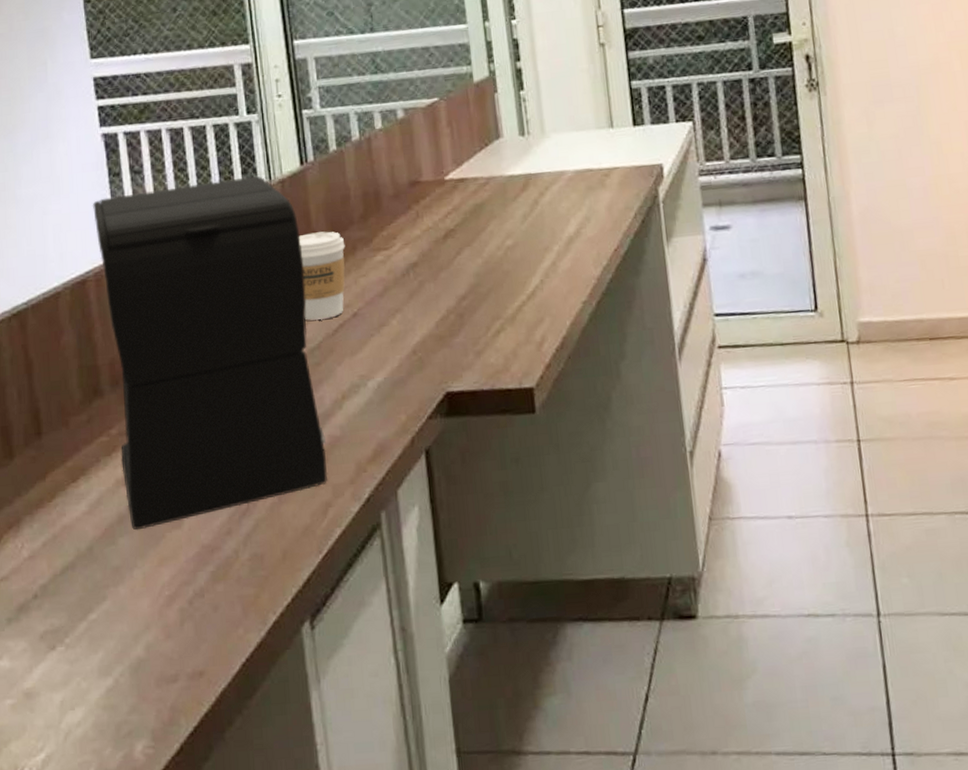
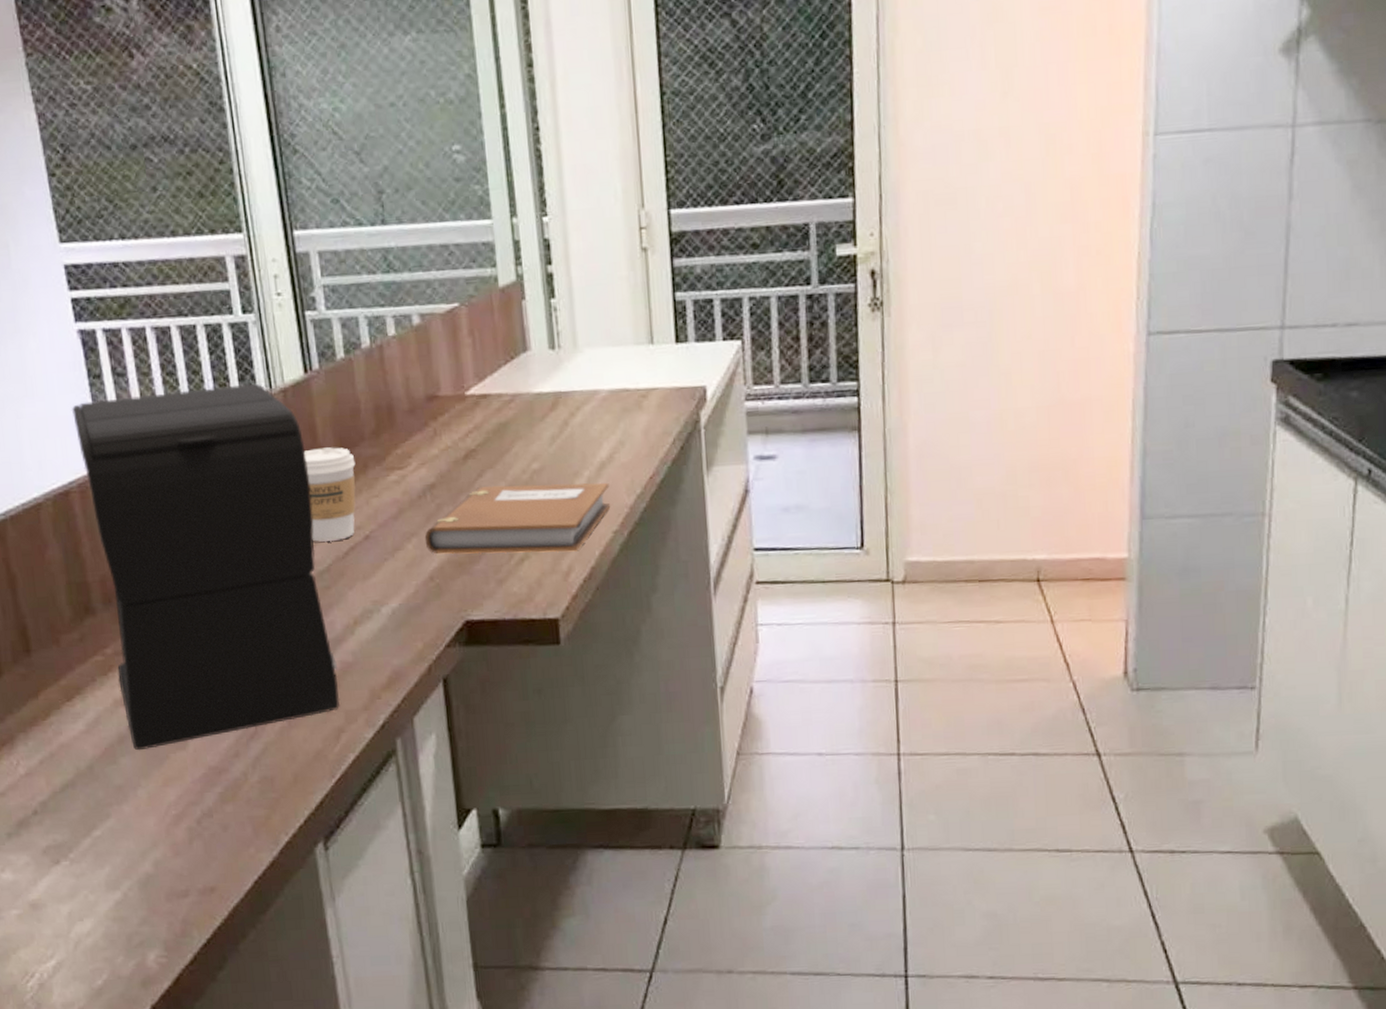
notebook: none [408,256,580,329] -> present [424,482,611,554]

